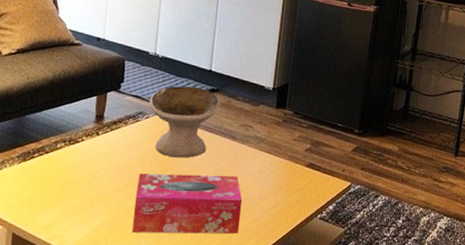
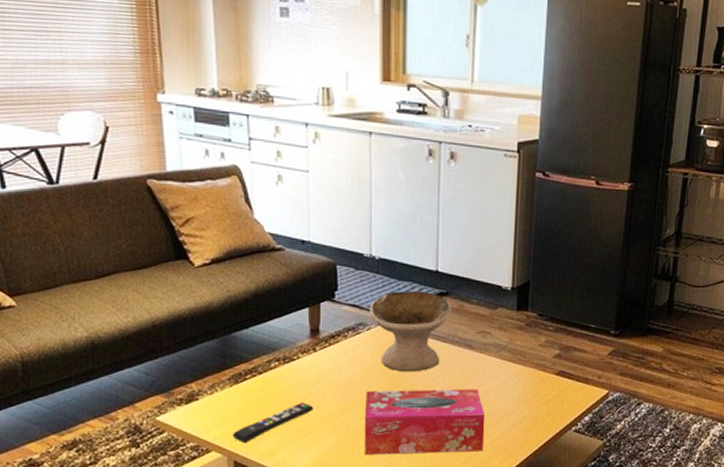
remote control: none [14,181,91,217] -> present [232,402,314,444]

